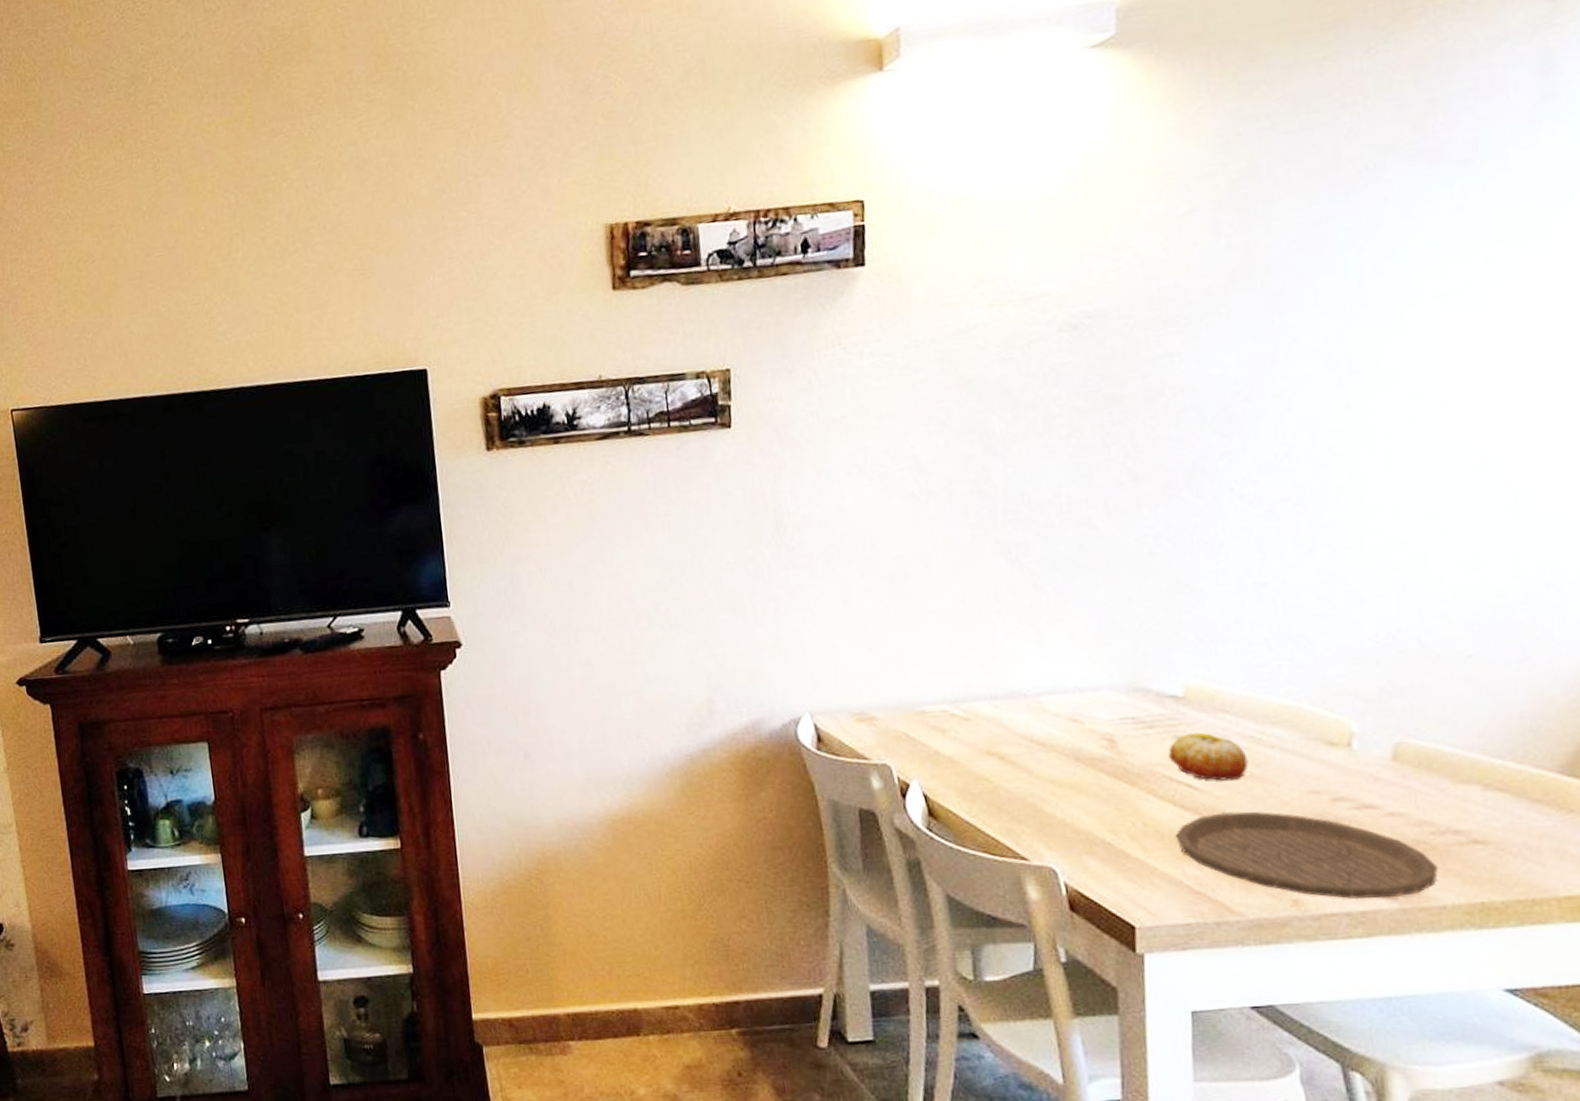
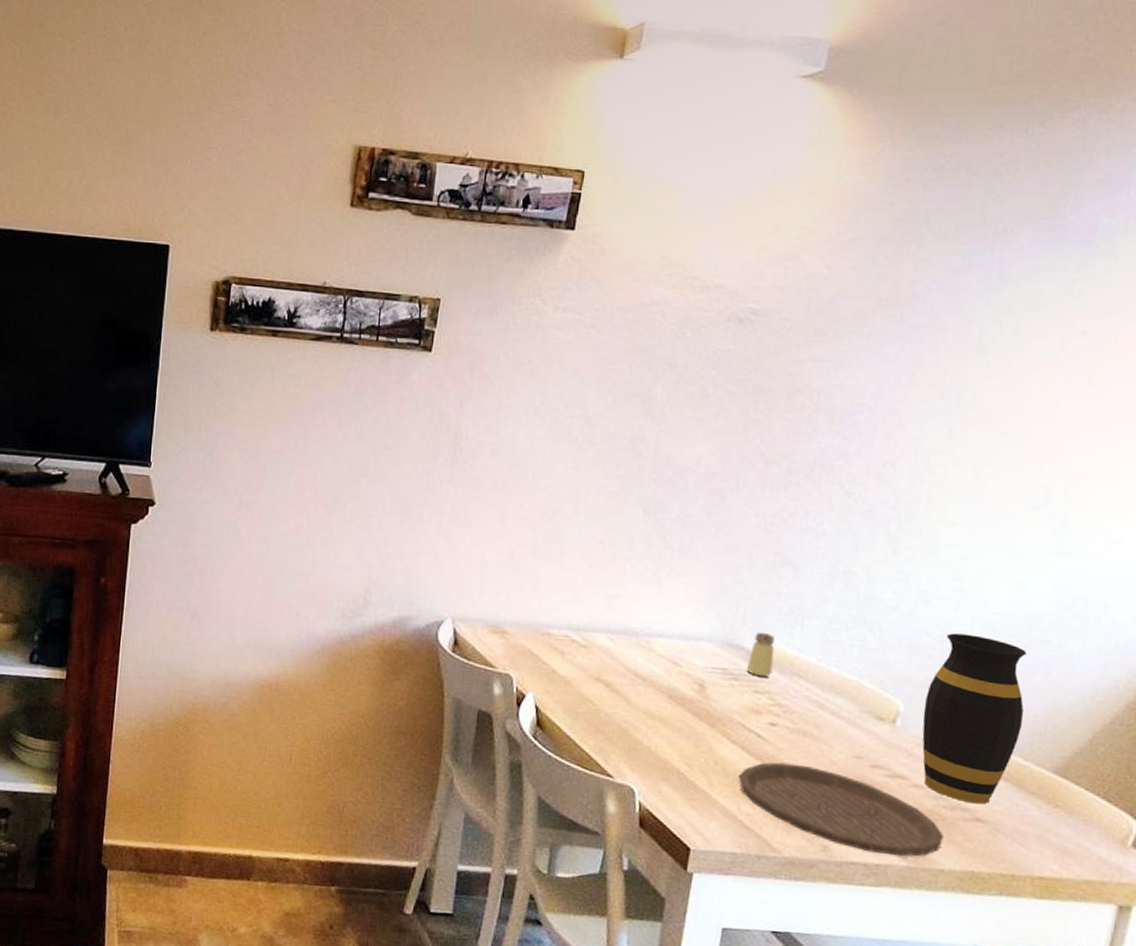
saltshaker: none [1160,668,1192,720] -> present [747,632,775,678]
fruit: present [1168,732,1249,781] -> none [746,690,810,736]
vase: none [1381,629,1508,824] -> present [922,633,1027,805]

